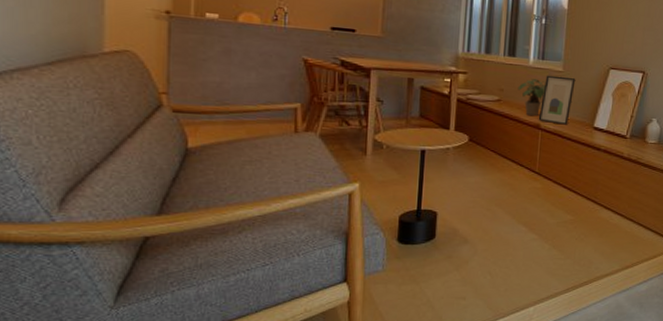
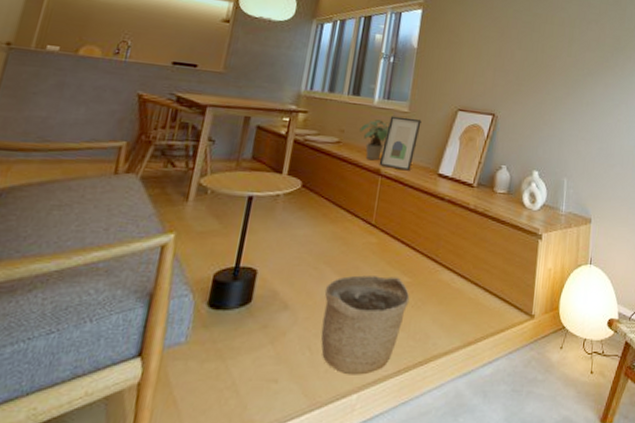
basket: none [498,215,574,293] -> present [321,275,410,375]

